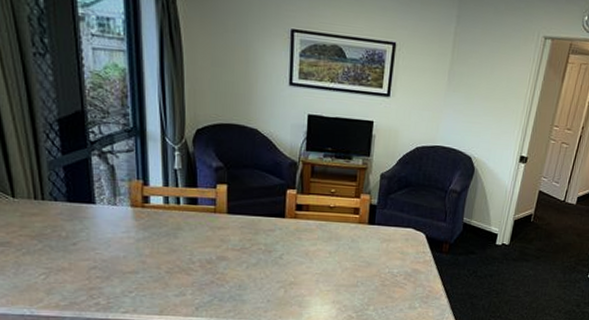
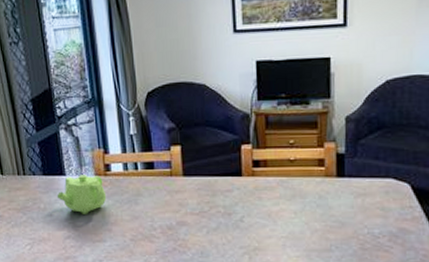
teapot: none [83,205,143,245] -> present [56,175,107,214]

